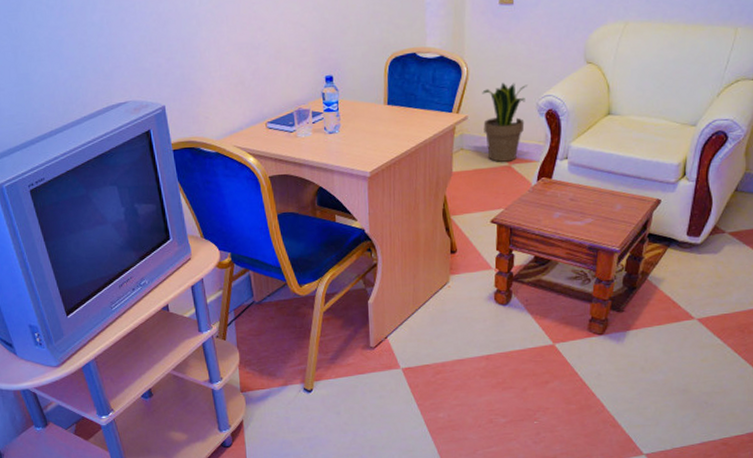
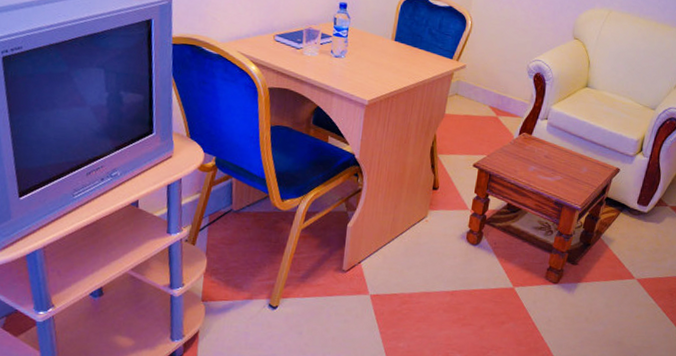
potted plant: present [482,82,527,162] -> none [478,41,522,113]

